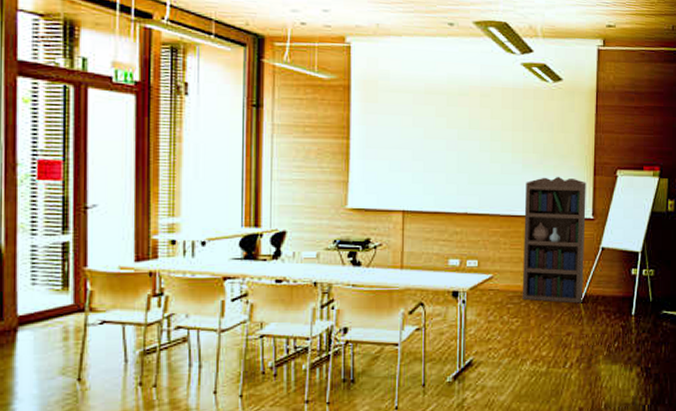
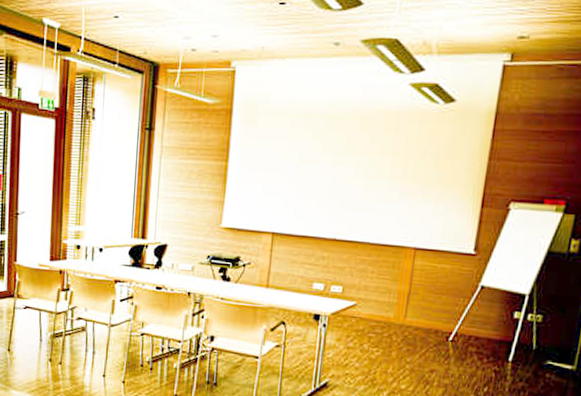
bookcase: present [522,176,586,304] -> none [385,206,471,342]

